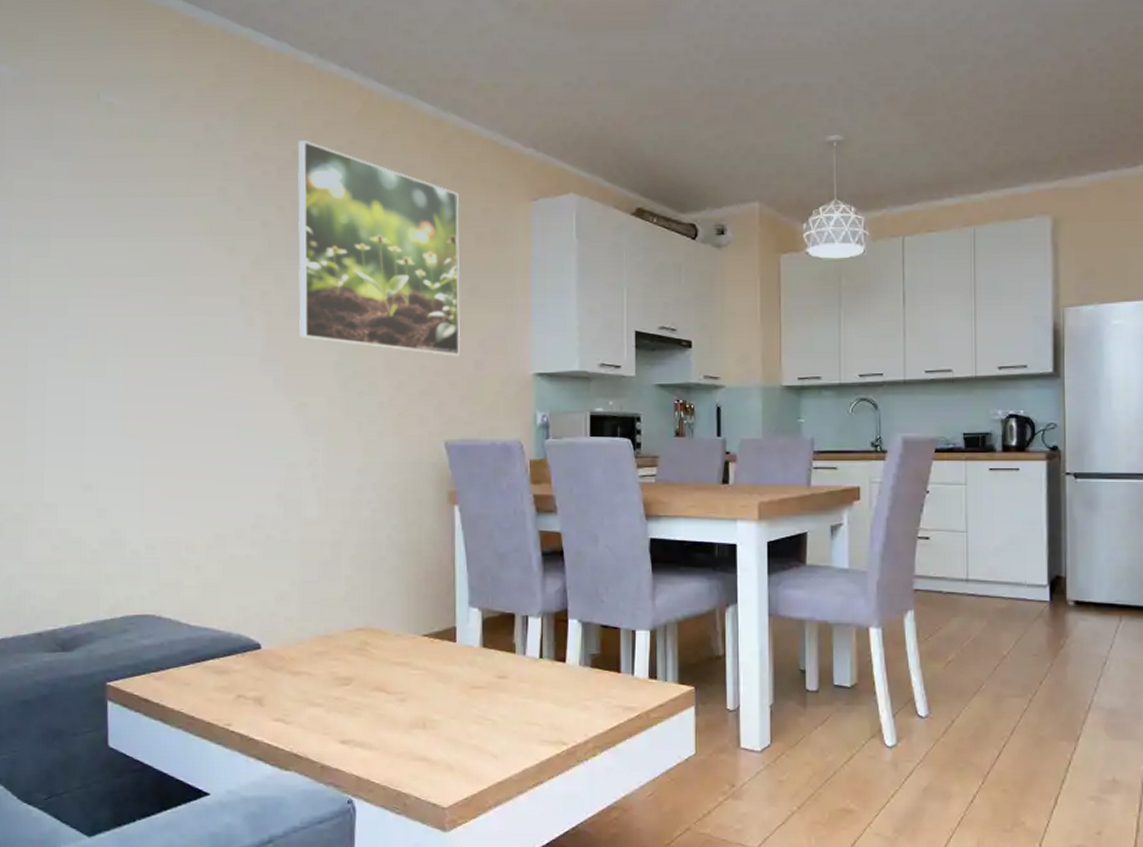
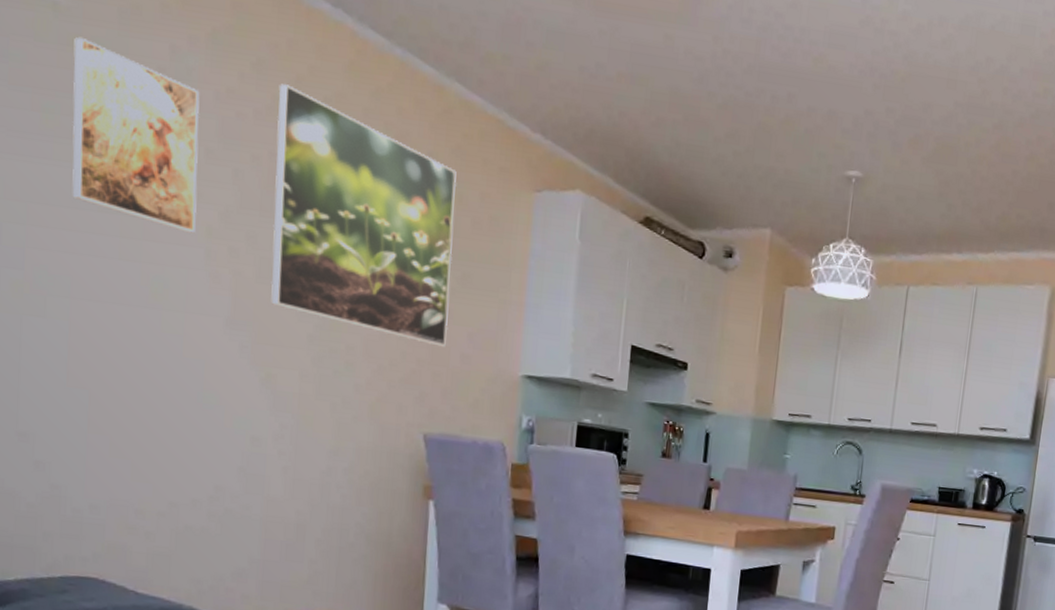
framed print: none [124,128,231,284] -> present [72,36,200,234]

